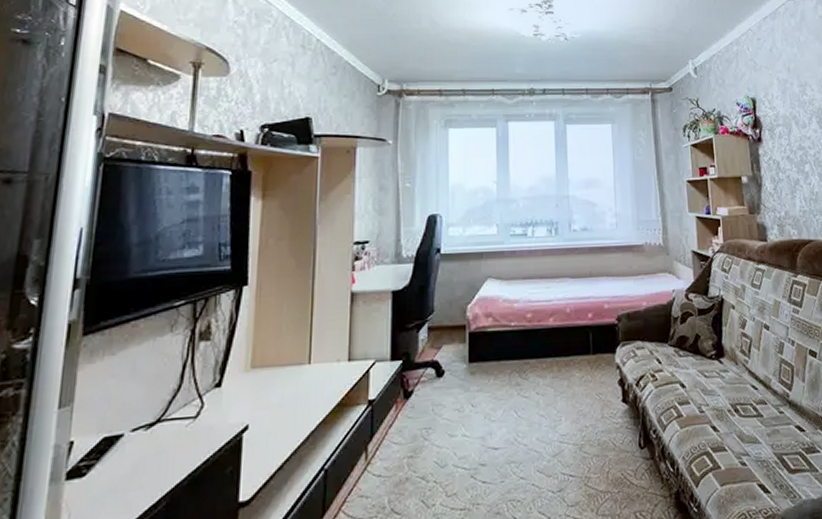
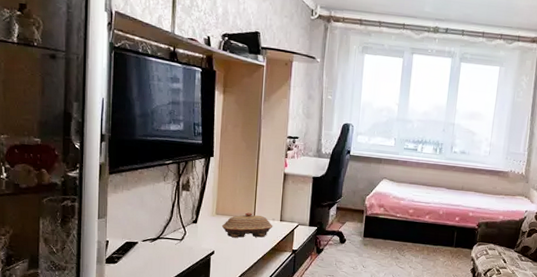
decorative box: none [259,356,338,399] -> present [221,212,273,238]

